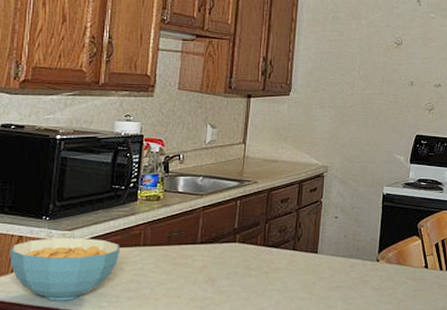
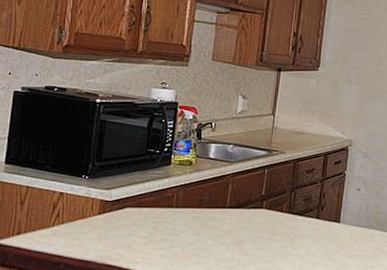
cereal bowl: present [10,237,121,301] -> none [52,195,154,255]

